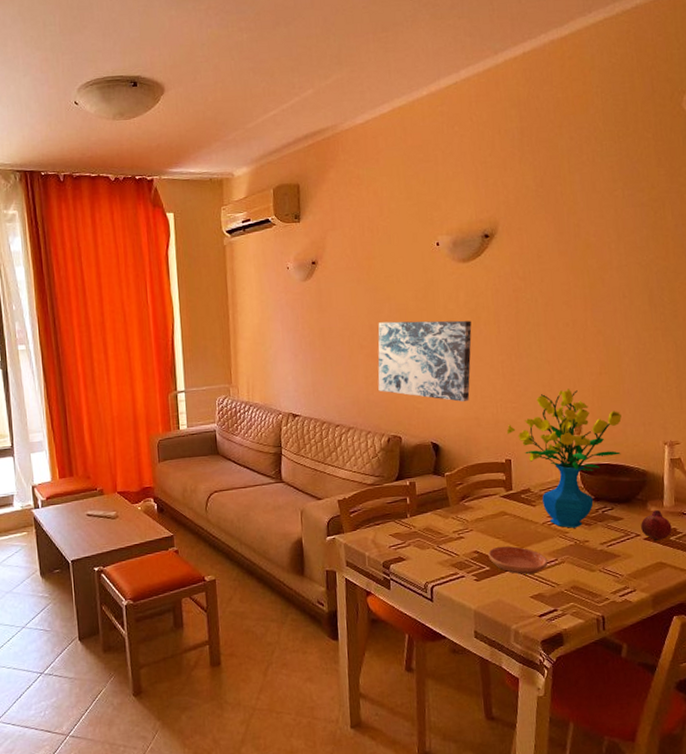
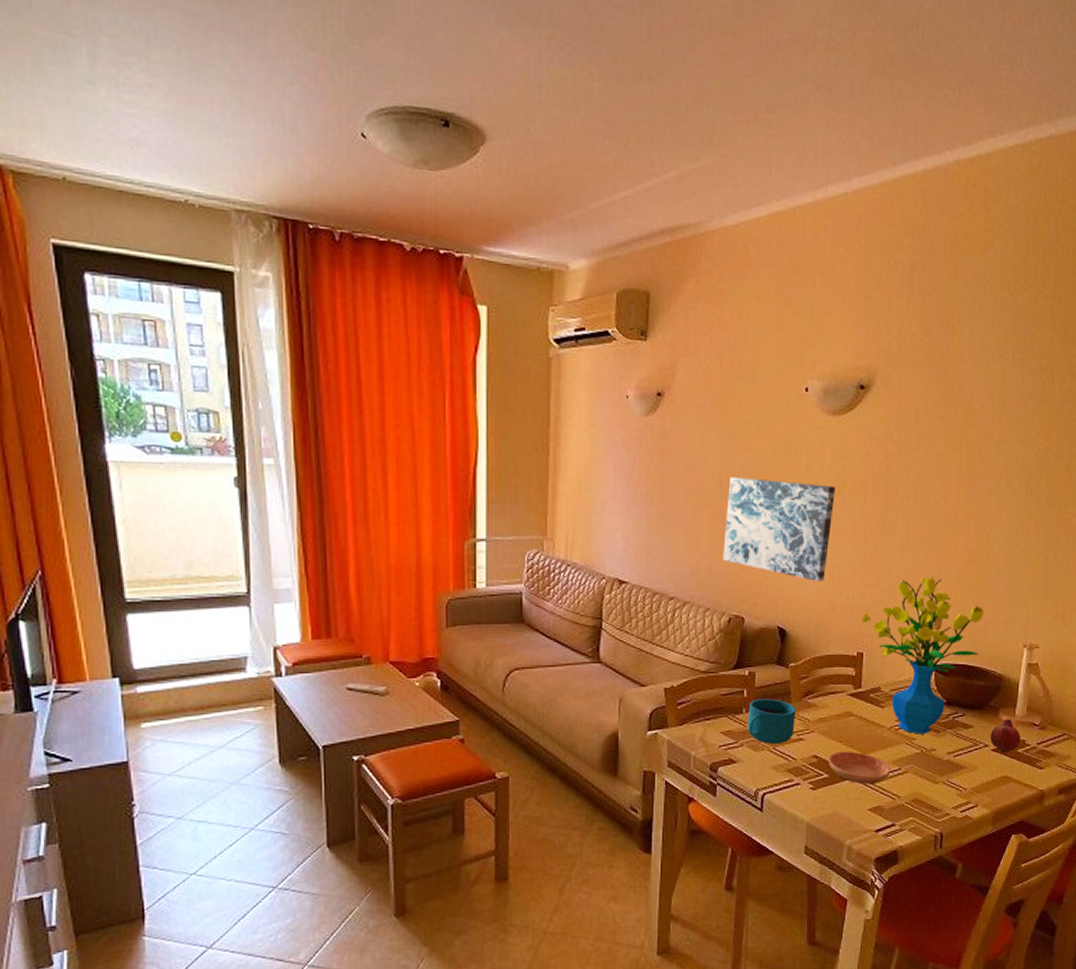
cup: none [412,504,456,543] -> present [747,699,797,744]

